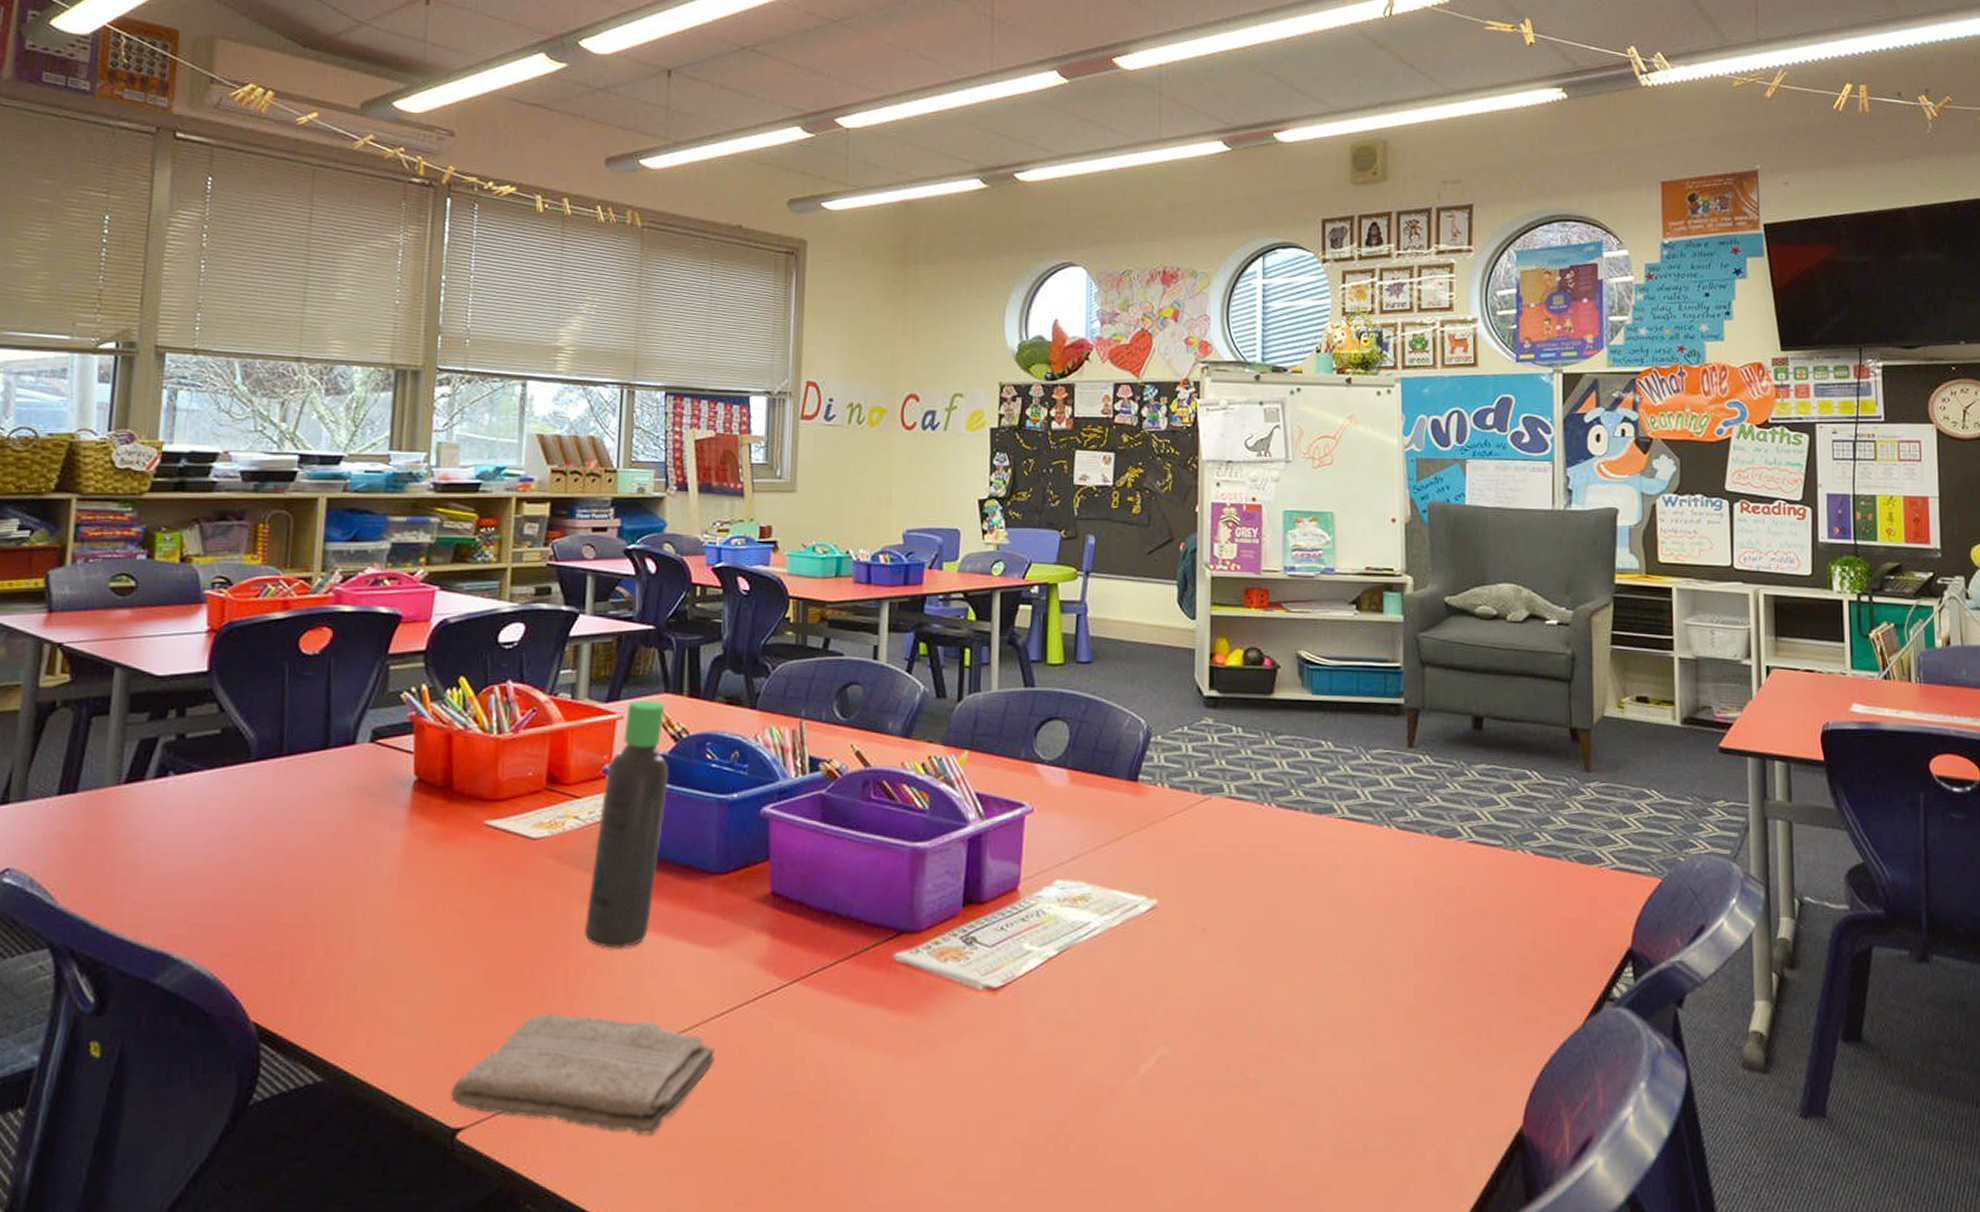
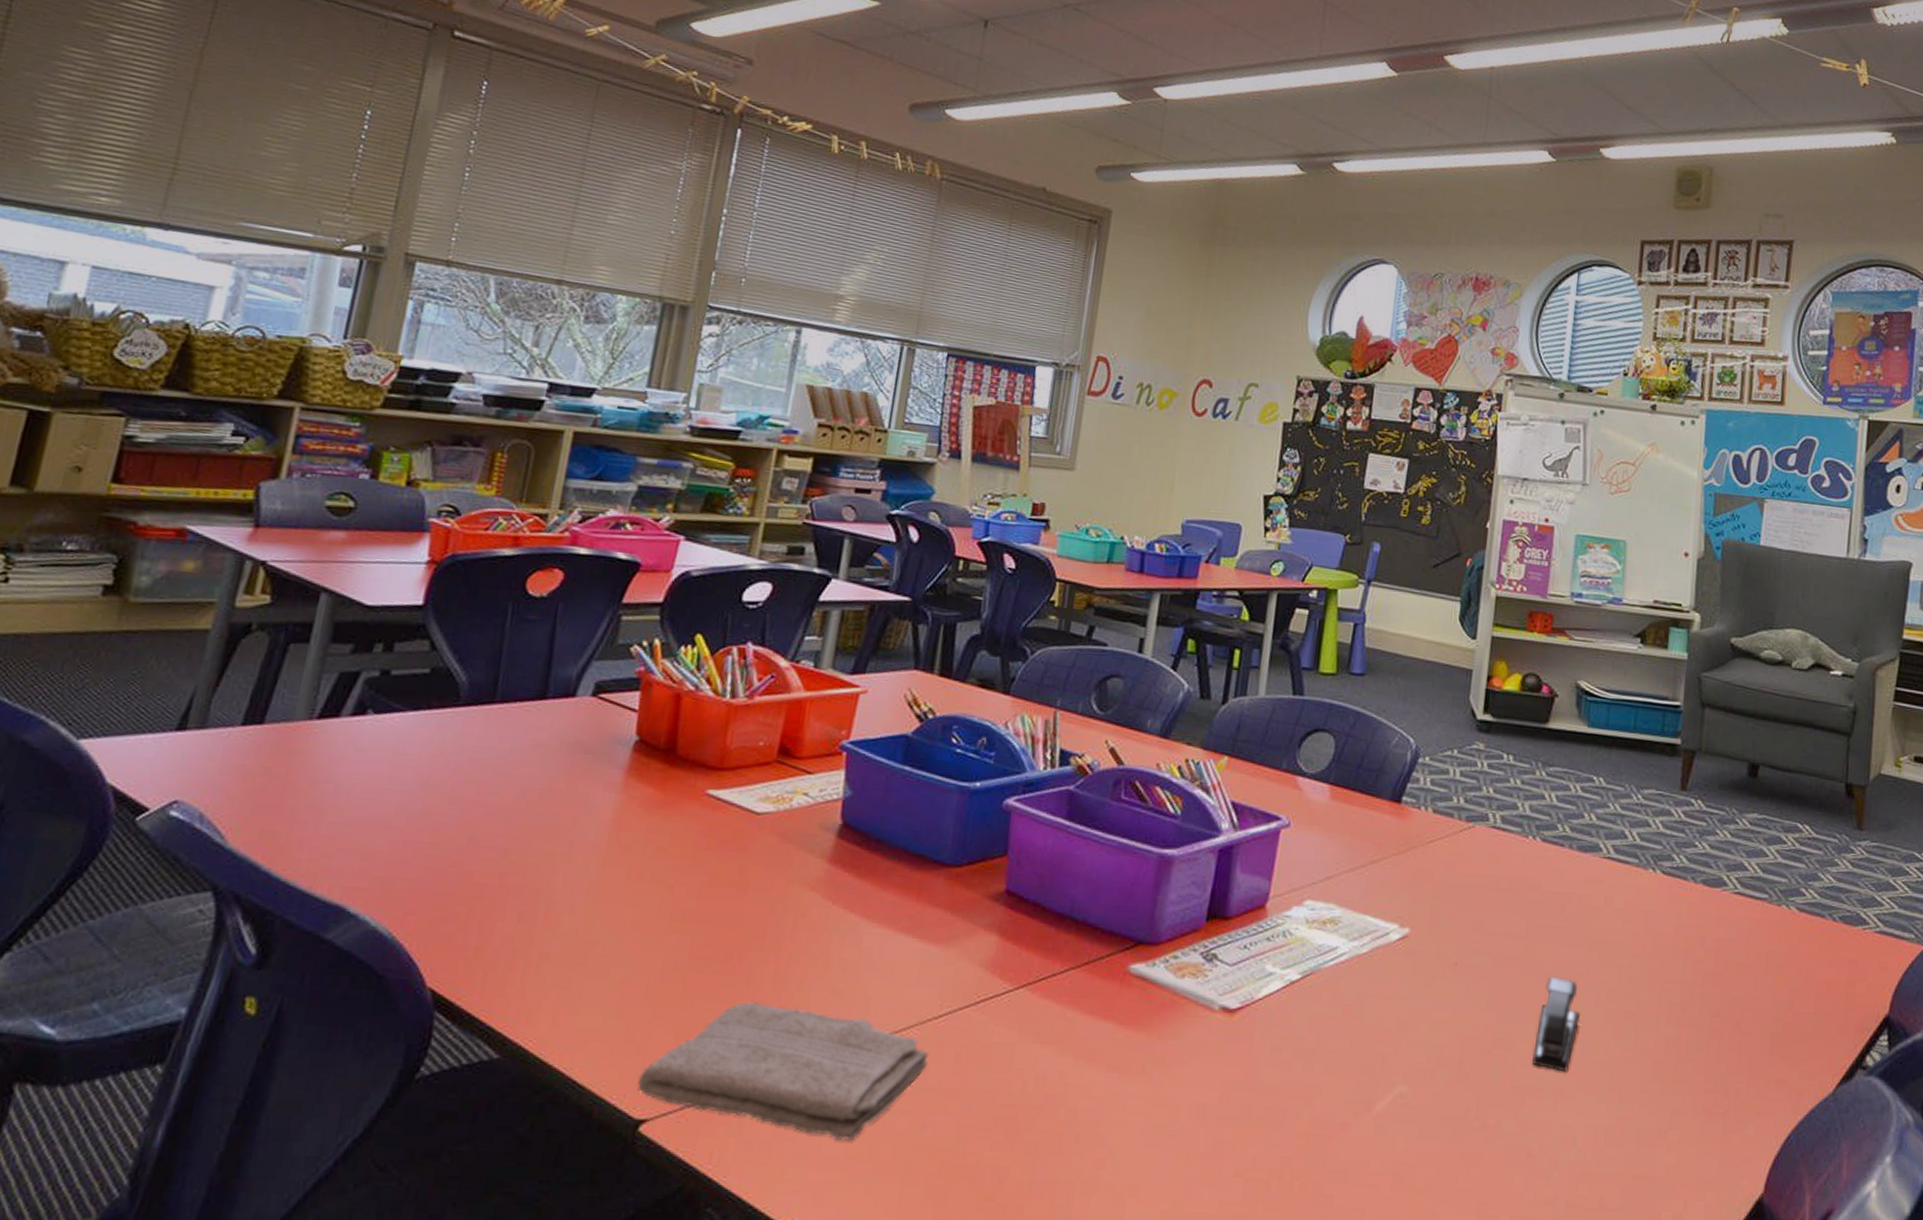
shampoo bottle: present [583,699,669,948] -> none [800,674,913,938]
stapler: none [1287,935,1329,1025] -> present [1532,977,1580,1073]

